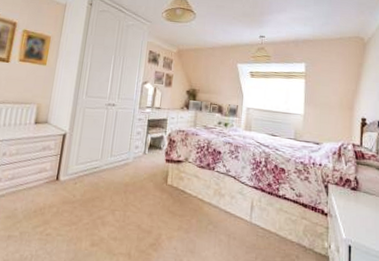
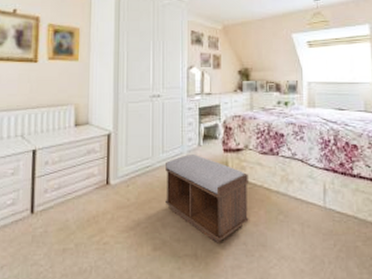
bench: none [108,160,185,246] -> present [166,155,249,244]

